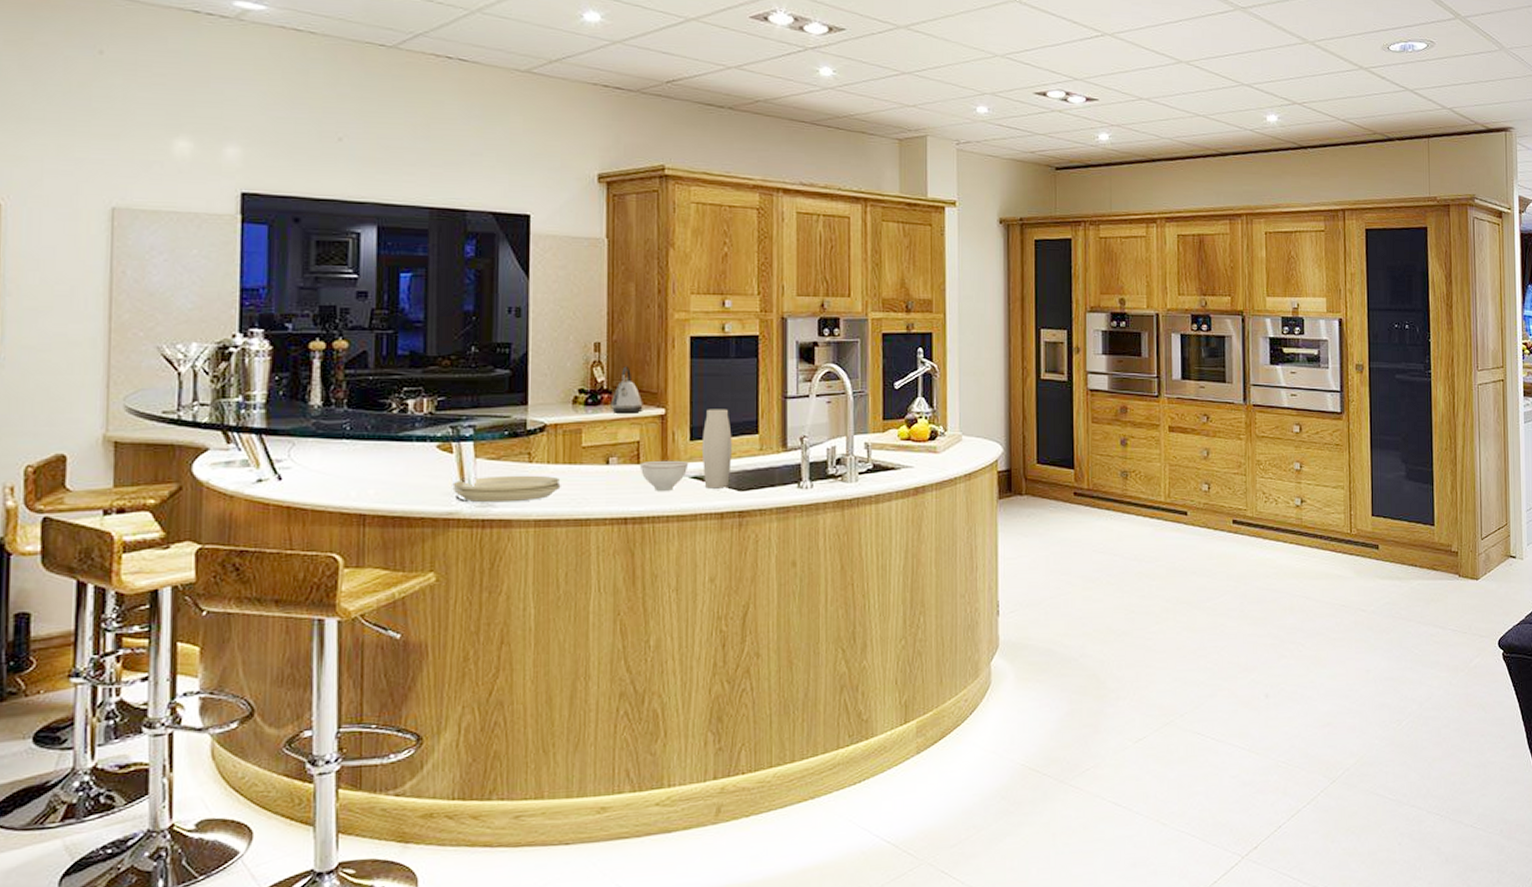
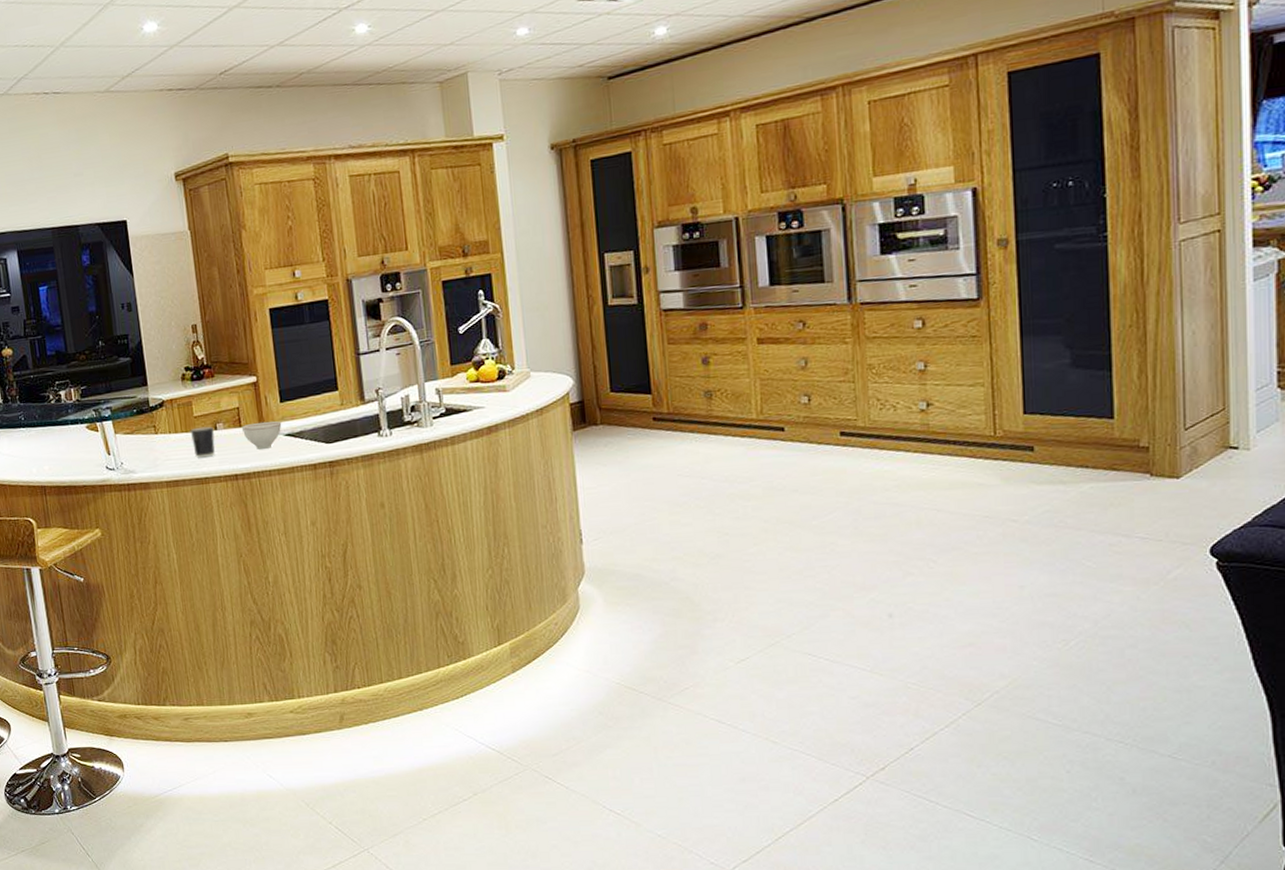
plate: present [452,475,561,503] -> none [102,444,182,471]
mug: none [574,459,605,495] -> present [190,426,215,458]
kettle: present [610,366,643,415] -> none [211,342,238,386]
vase: present [701,409,732,489] -> none [290,370,318,444]

